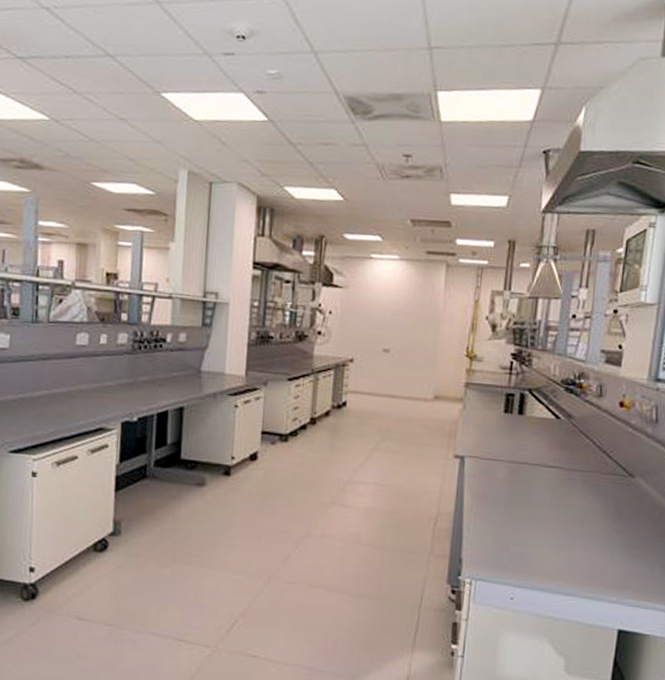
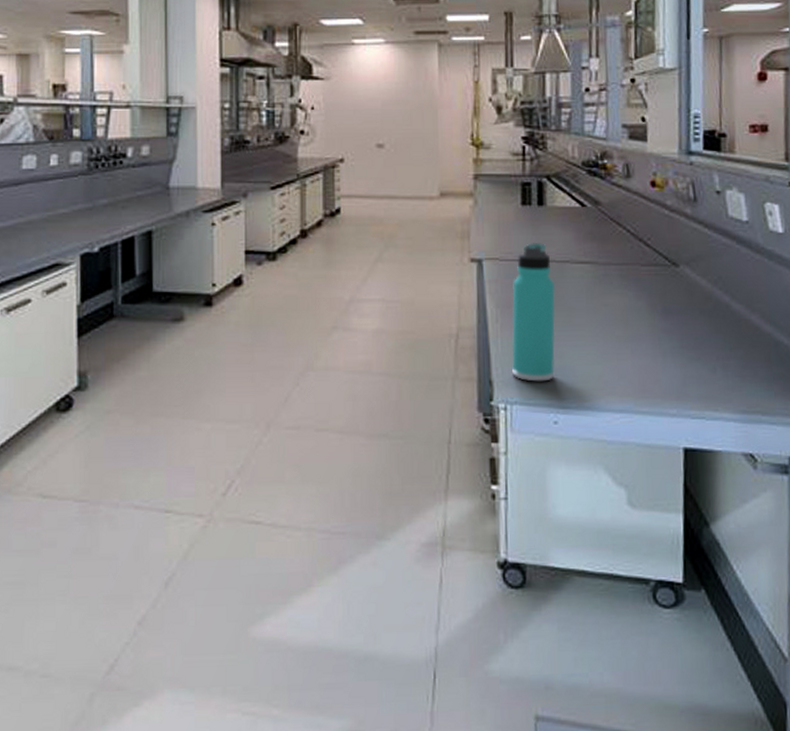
thermos bottle: none [480,446,525,564] -> present [511,243,556,382]

